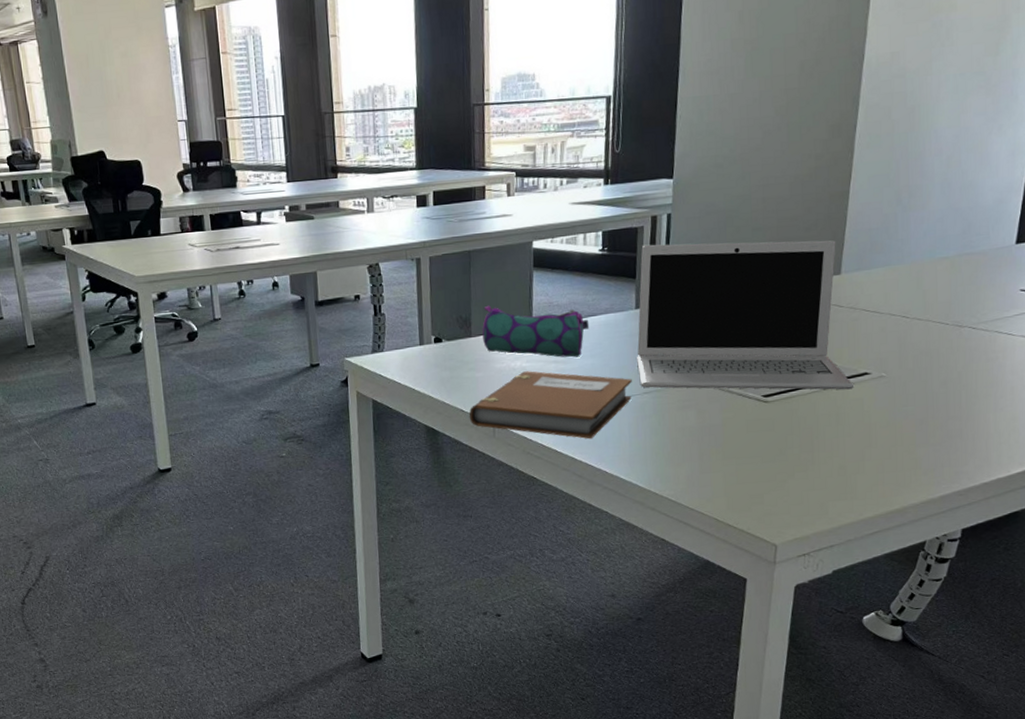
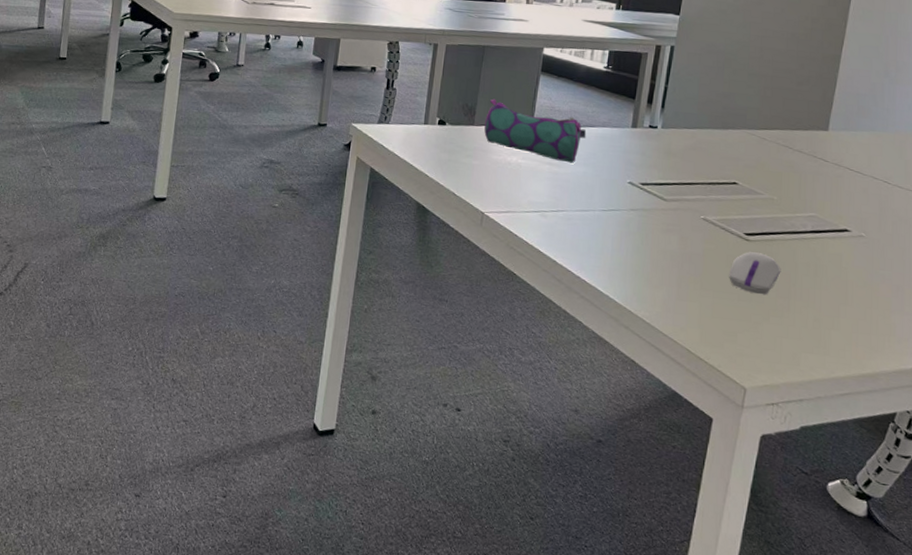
notebook: present [469,371,632,439] -> none [459,167,621,246]
laptop: present [637,240,855,390] -> none [627,70,834,243]
computer mouse: none [750,412,803,454] -> present [729,252,781,295]

